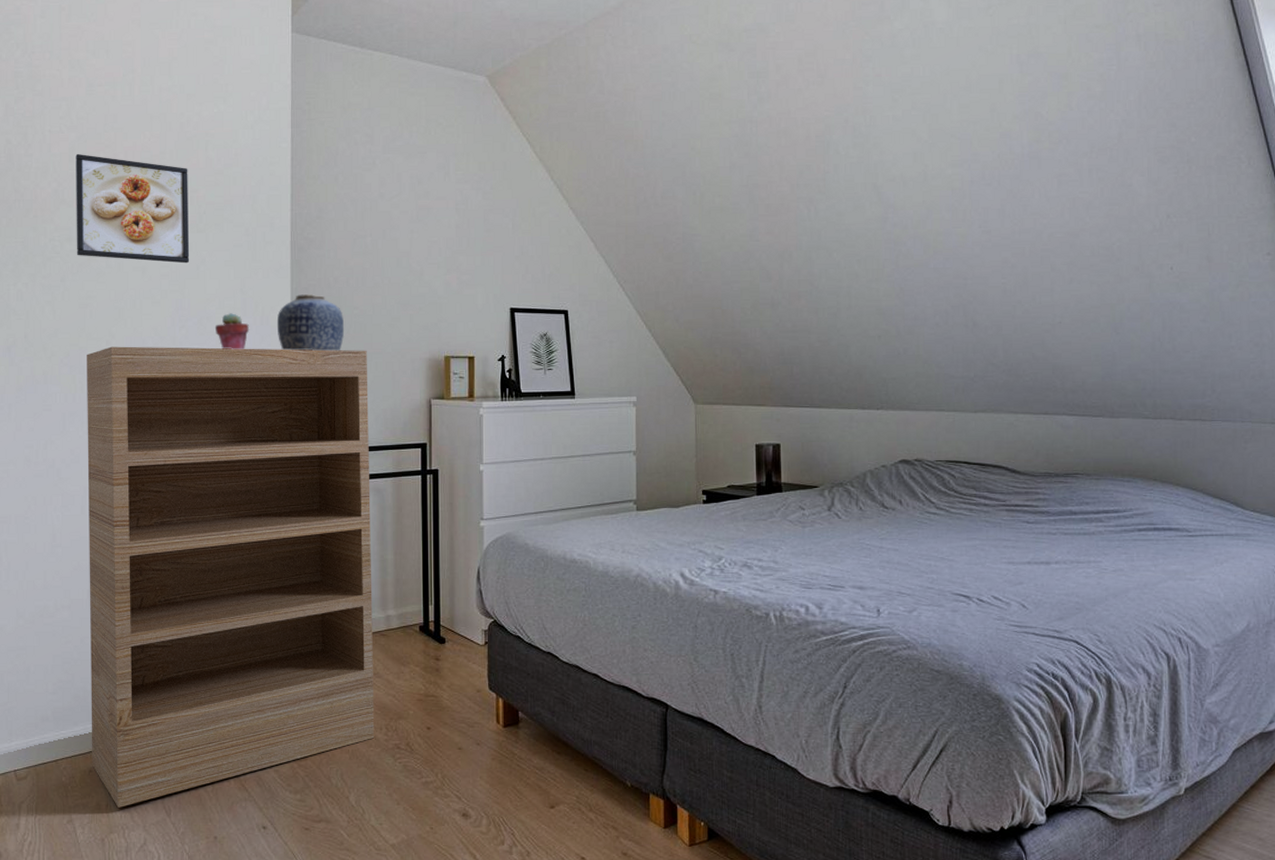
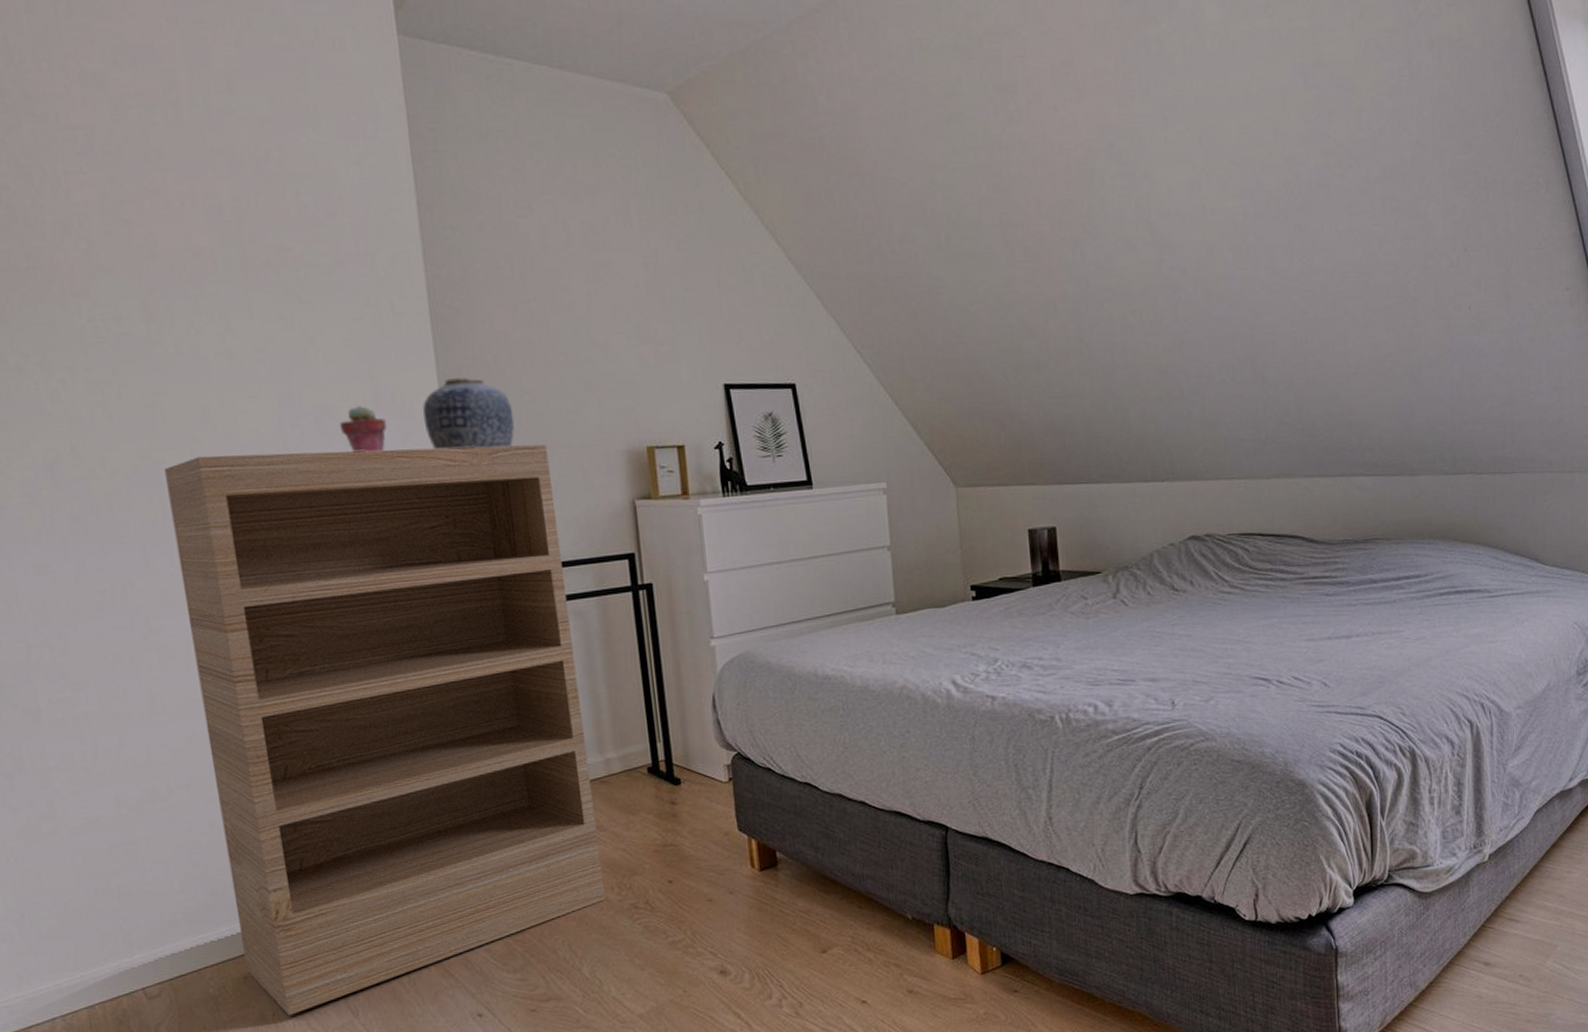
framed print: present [75,154,190,264] -> none [108,202,294,345]

